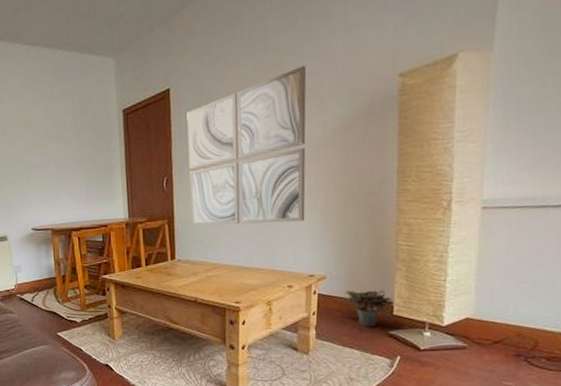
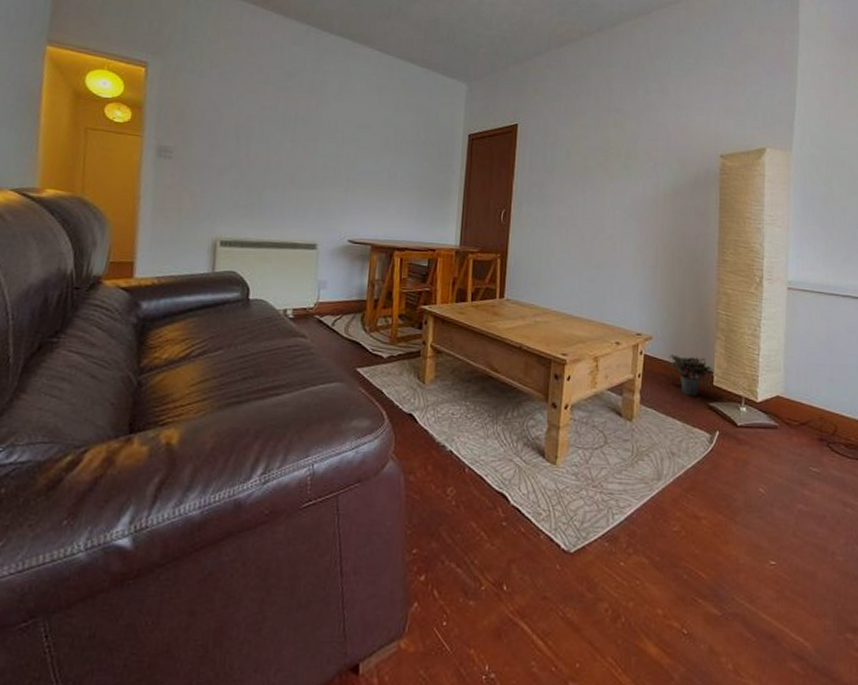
wall art: present [187,65,307,226] -> none [524,130,644,276]

